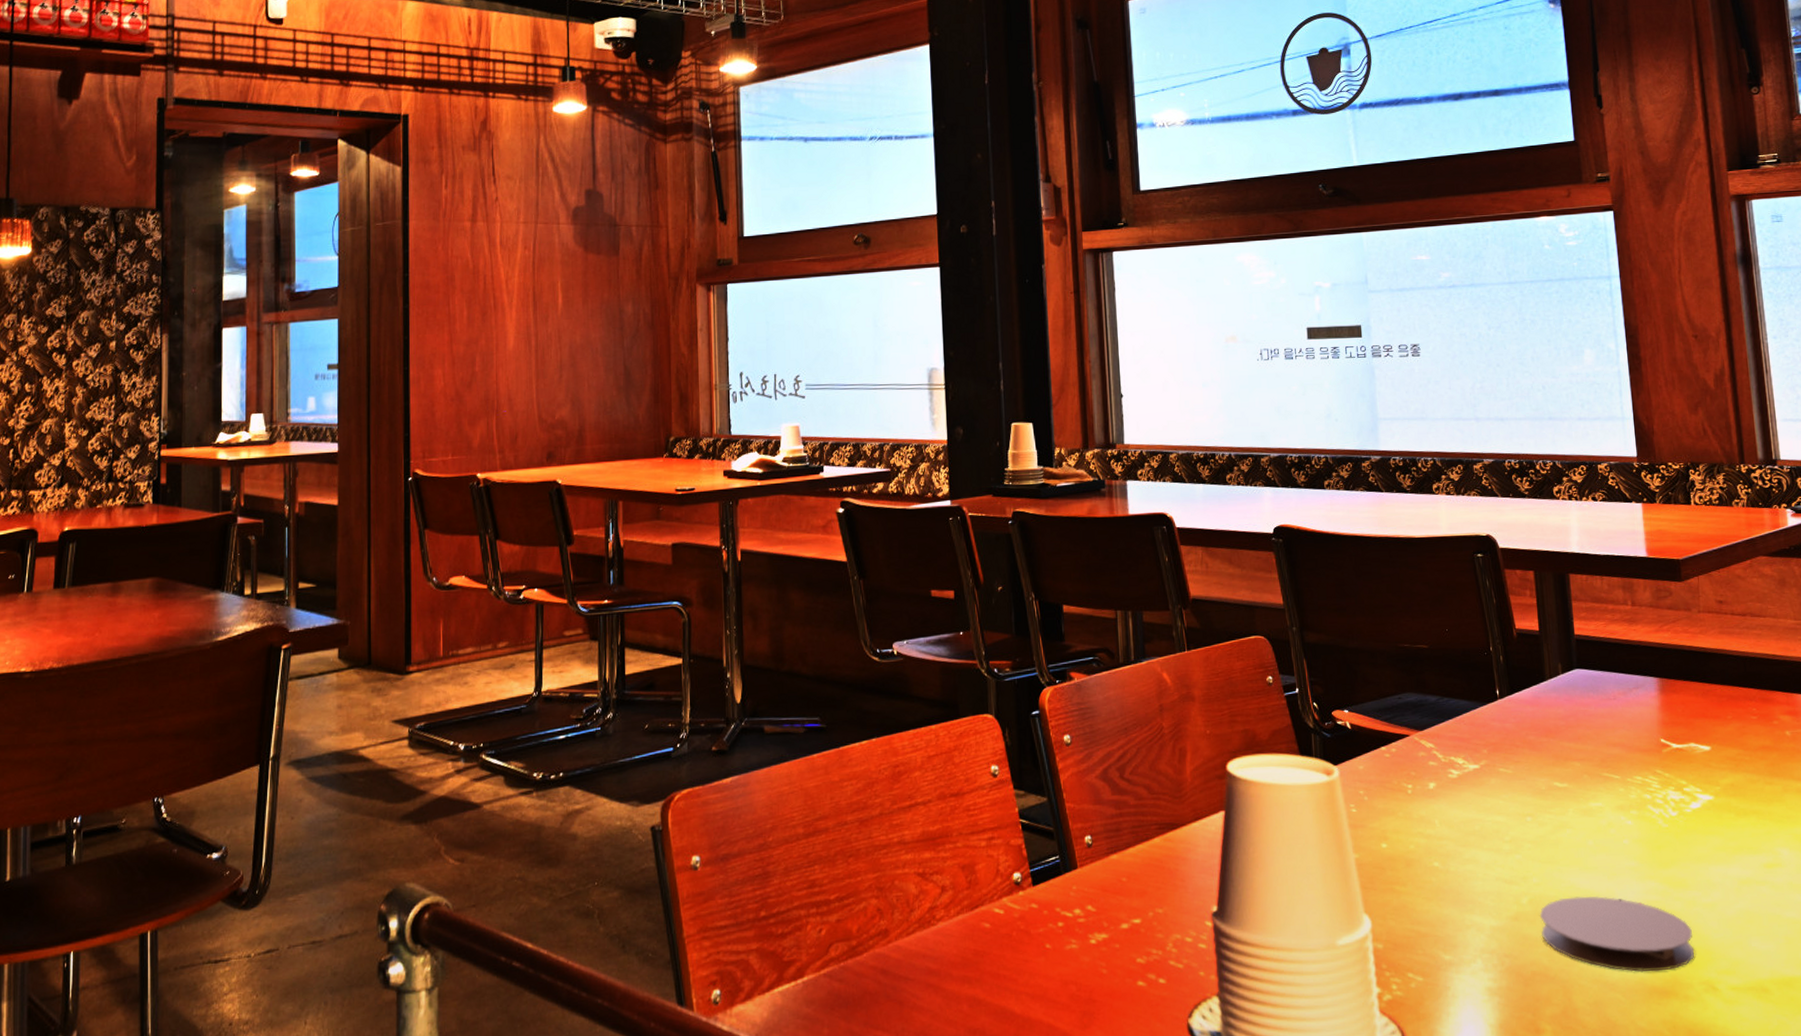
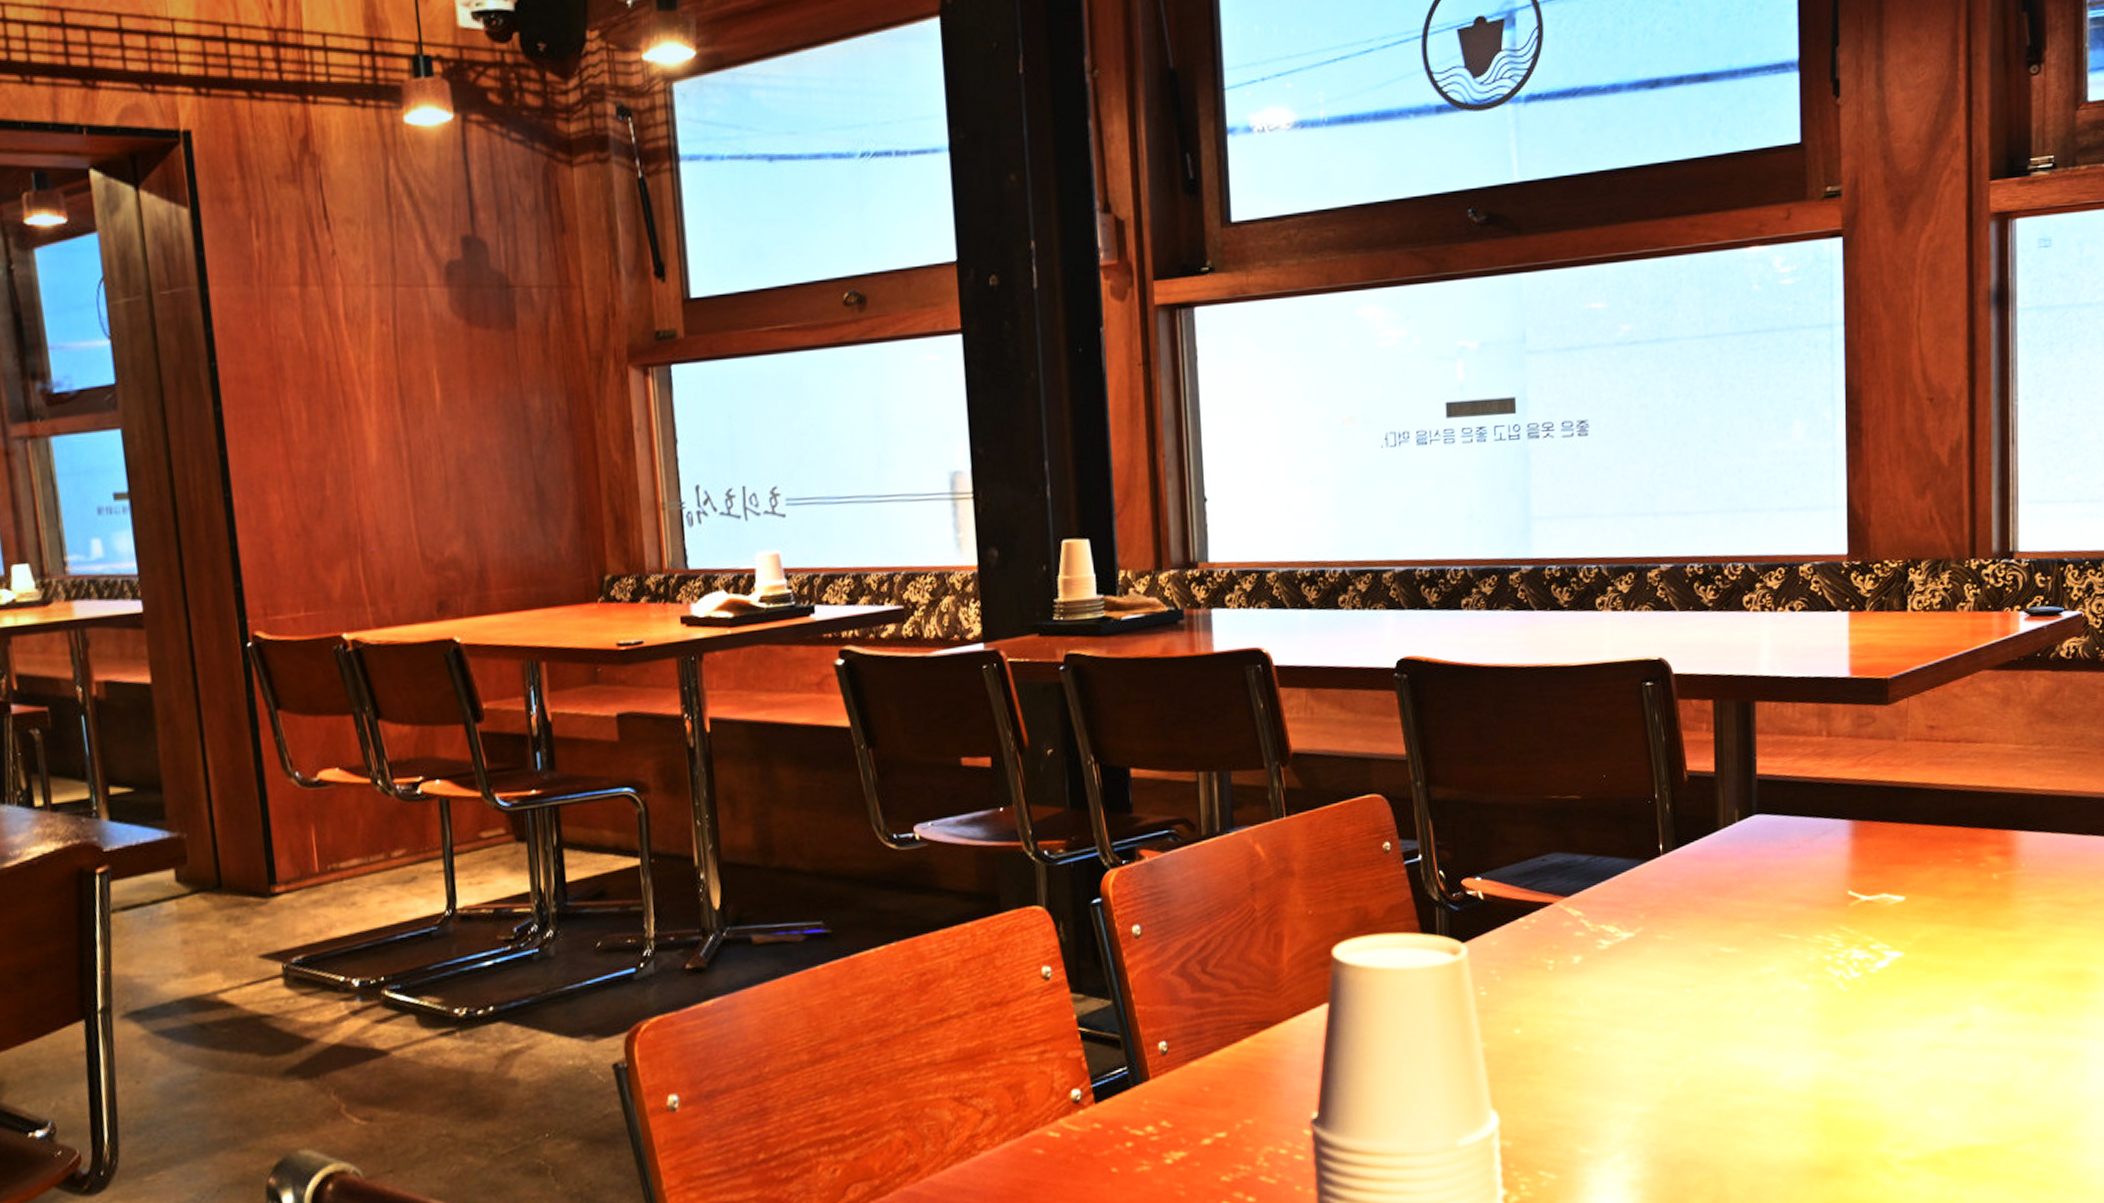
coaster: present [1539,896,1695,973] -> none [1694,1072,1867,1153]

